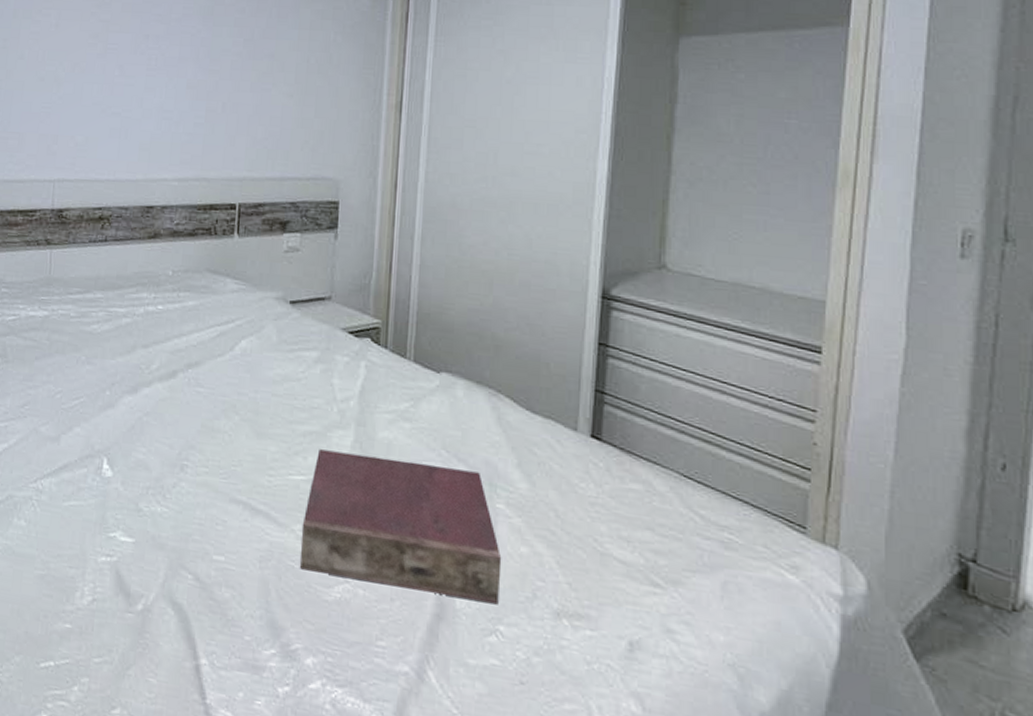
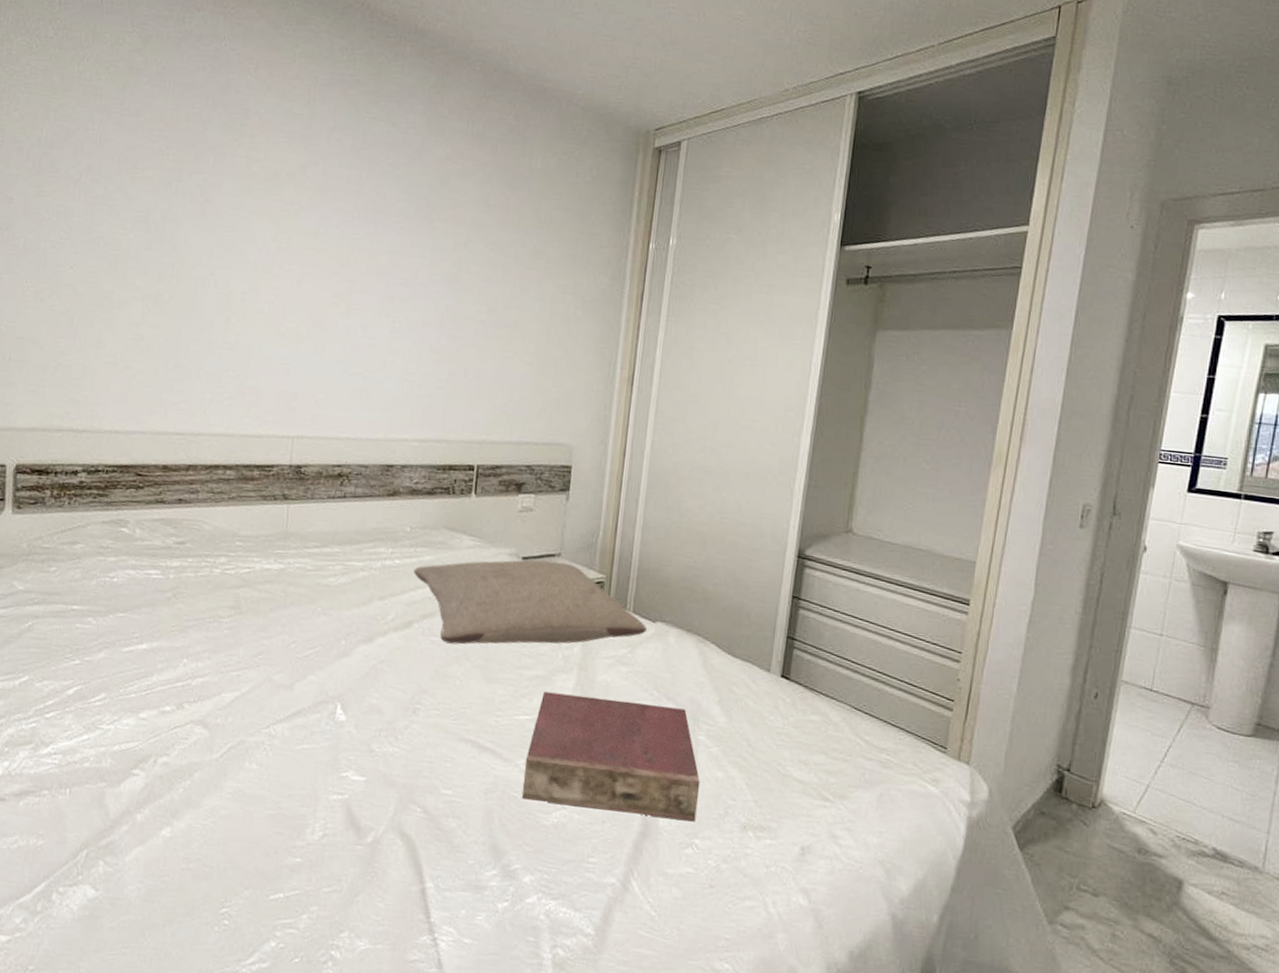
pillow: none [177,303,431,397] -> present [413,559,648,645]

